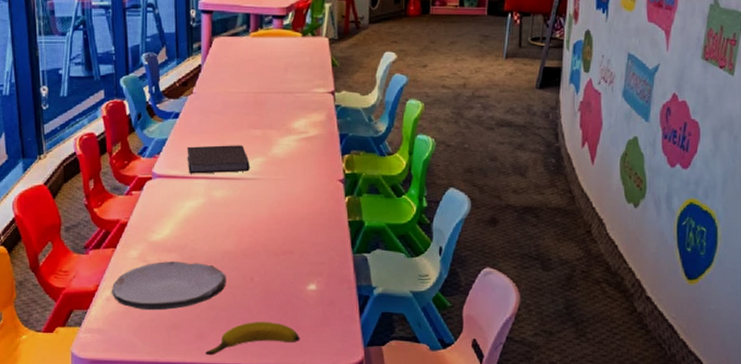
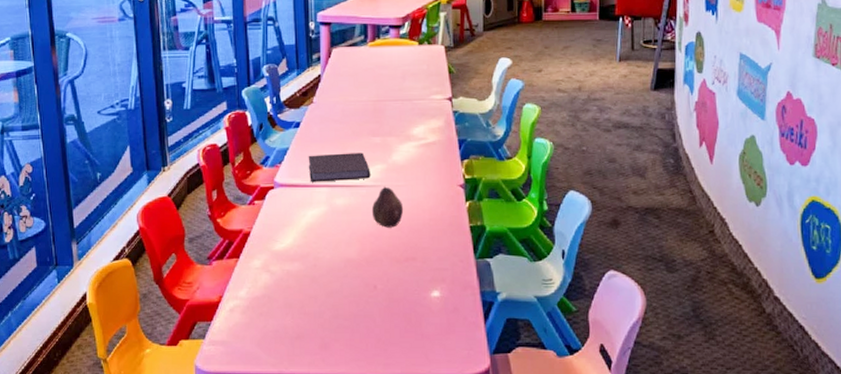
plate: present [111,261,226,311] -> none [234,270,349,321]
banana: present [205,321,300,356] -> none [330,329,425,367]
fruit: none [250,179,283,221] -> present [371,186,404,228]

